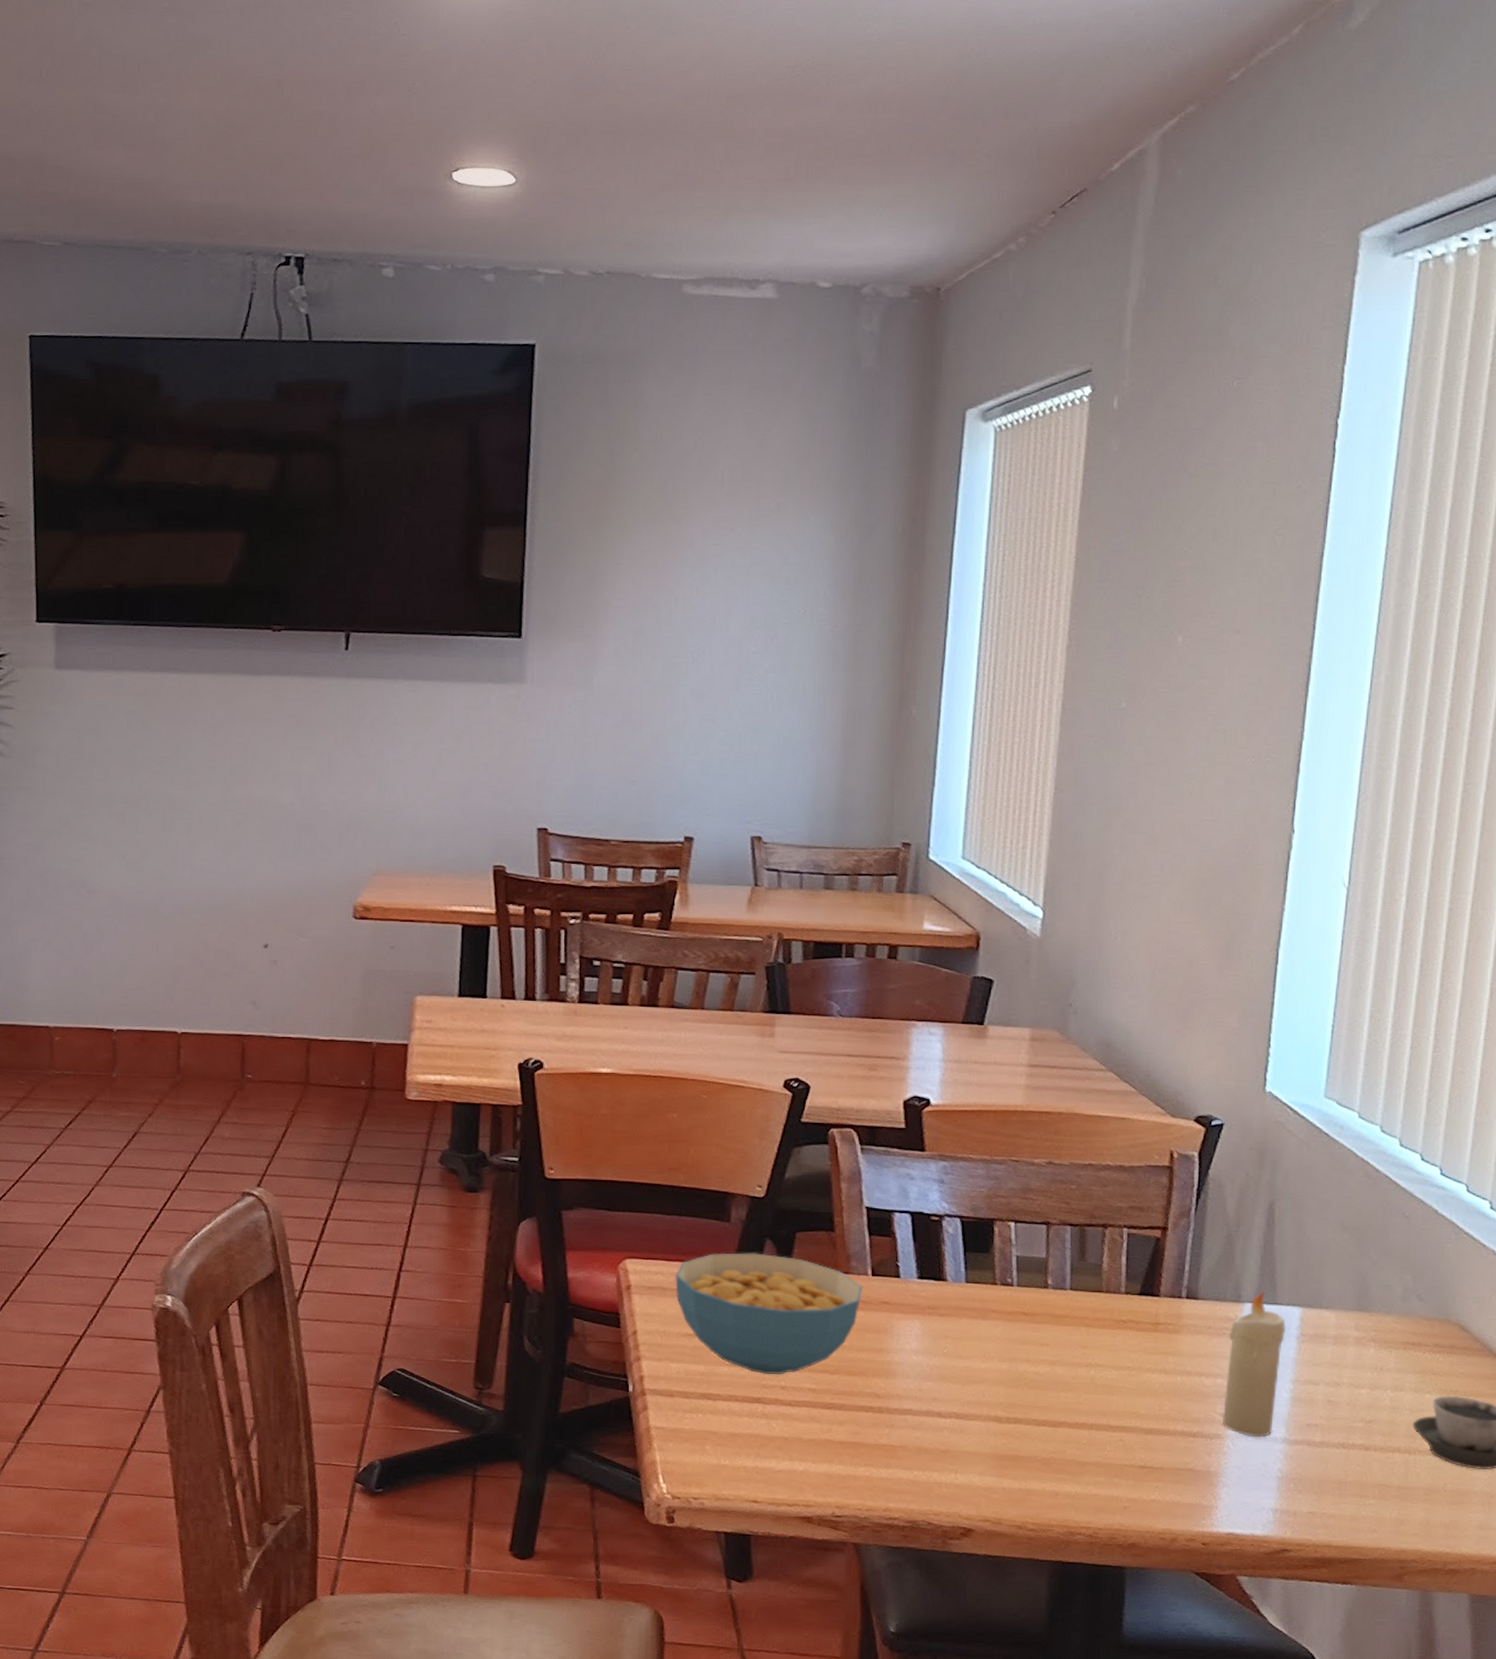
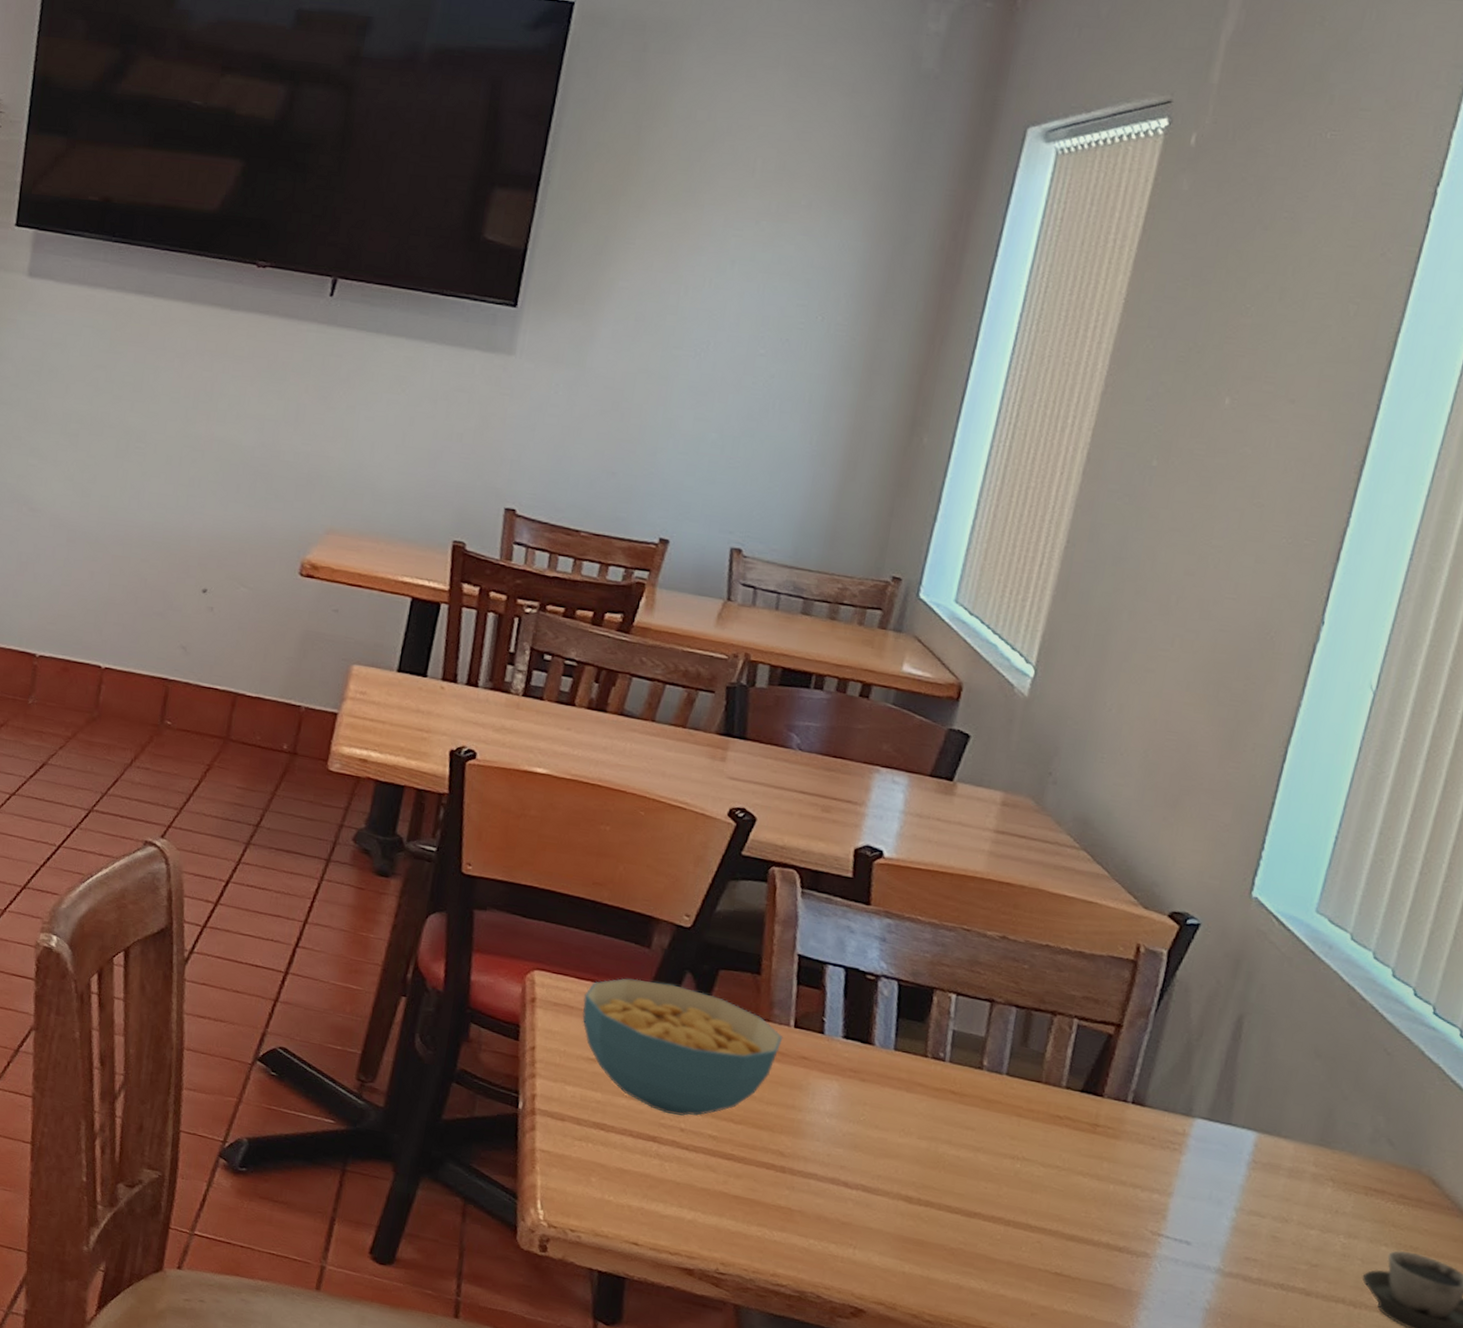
candle: present [1222,1291,1286,1438] -> none [1152,1108,1238,1264]

